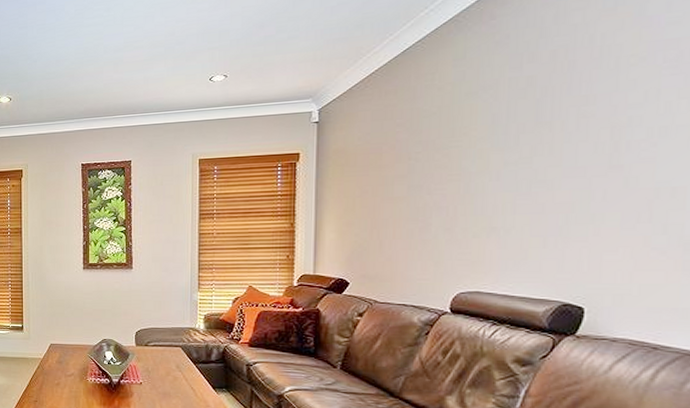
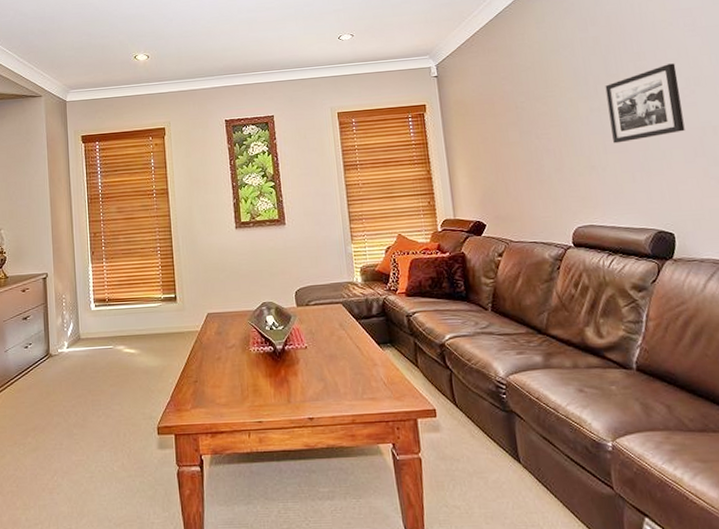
picture frame: none [527,109,637,203] -> present [605,63,685,144]

